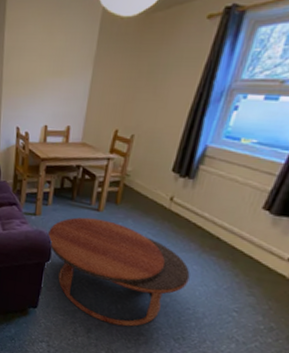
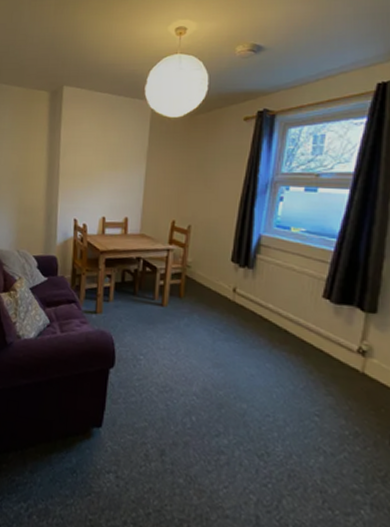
coffee table: present [47,217,190,327] -> none [109,313,264,444]

